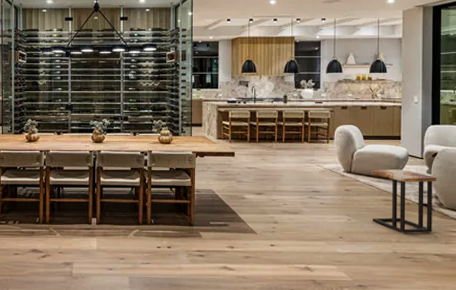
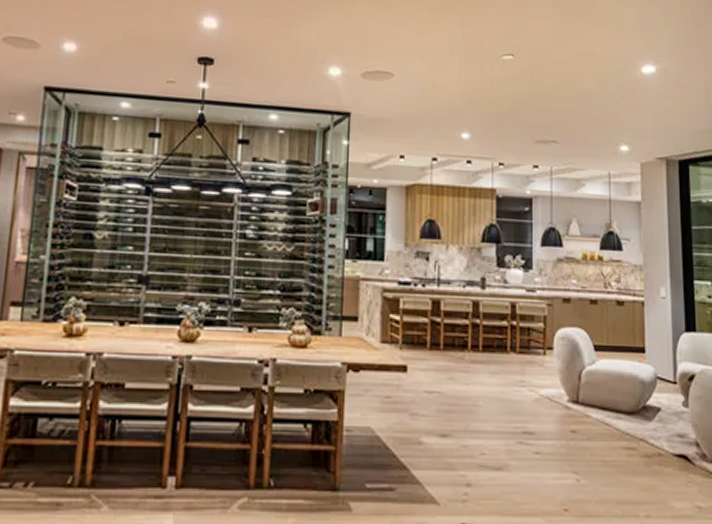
side table: present [371,169,437,234] -> none [607,398,697,504]

